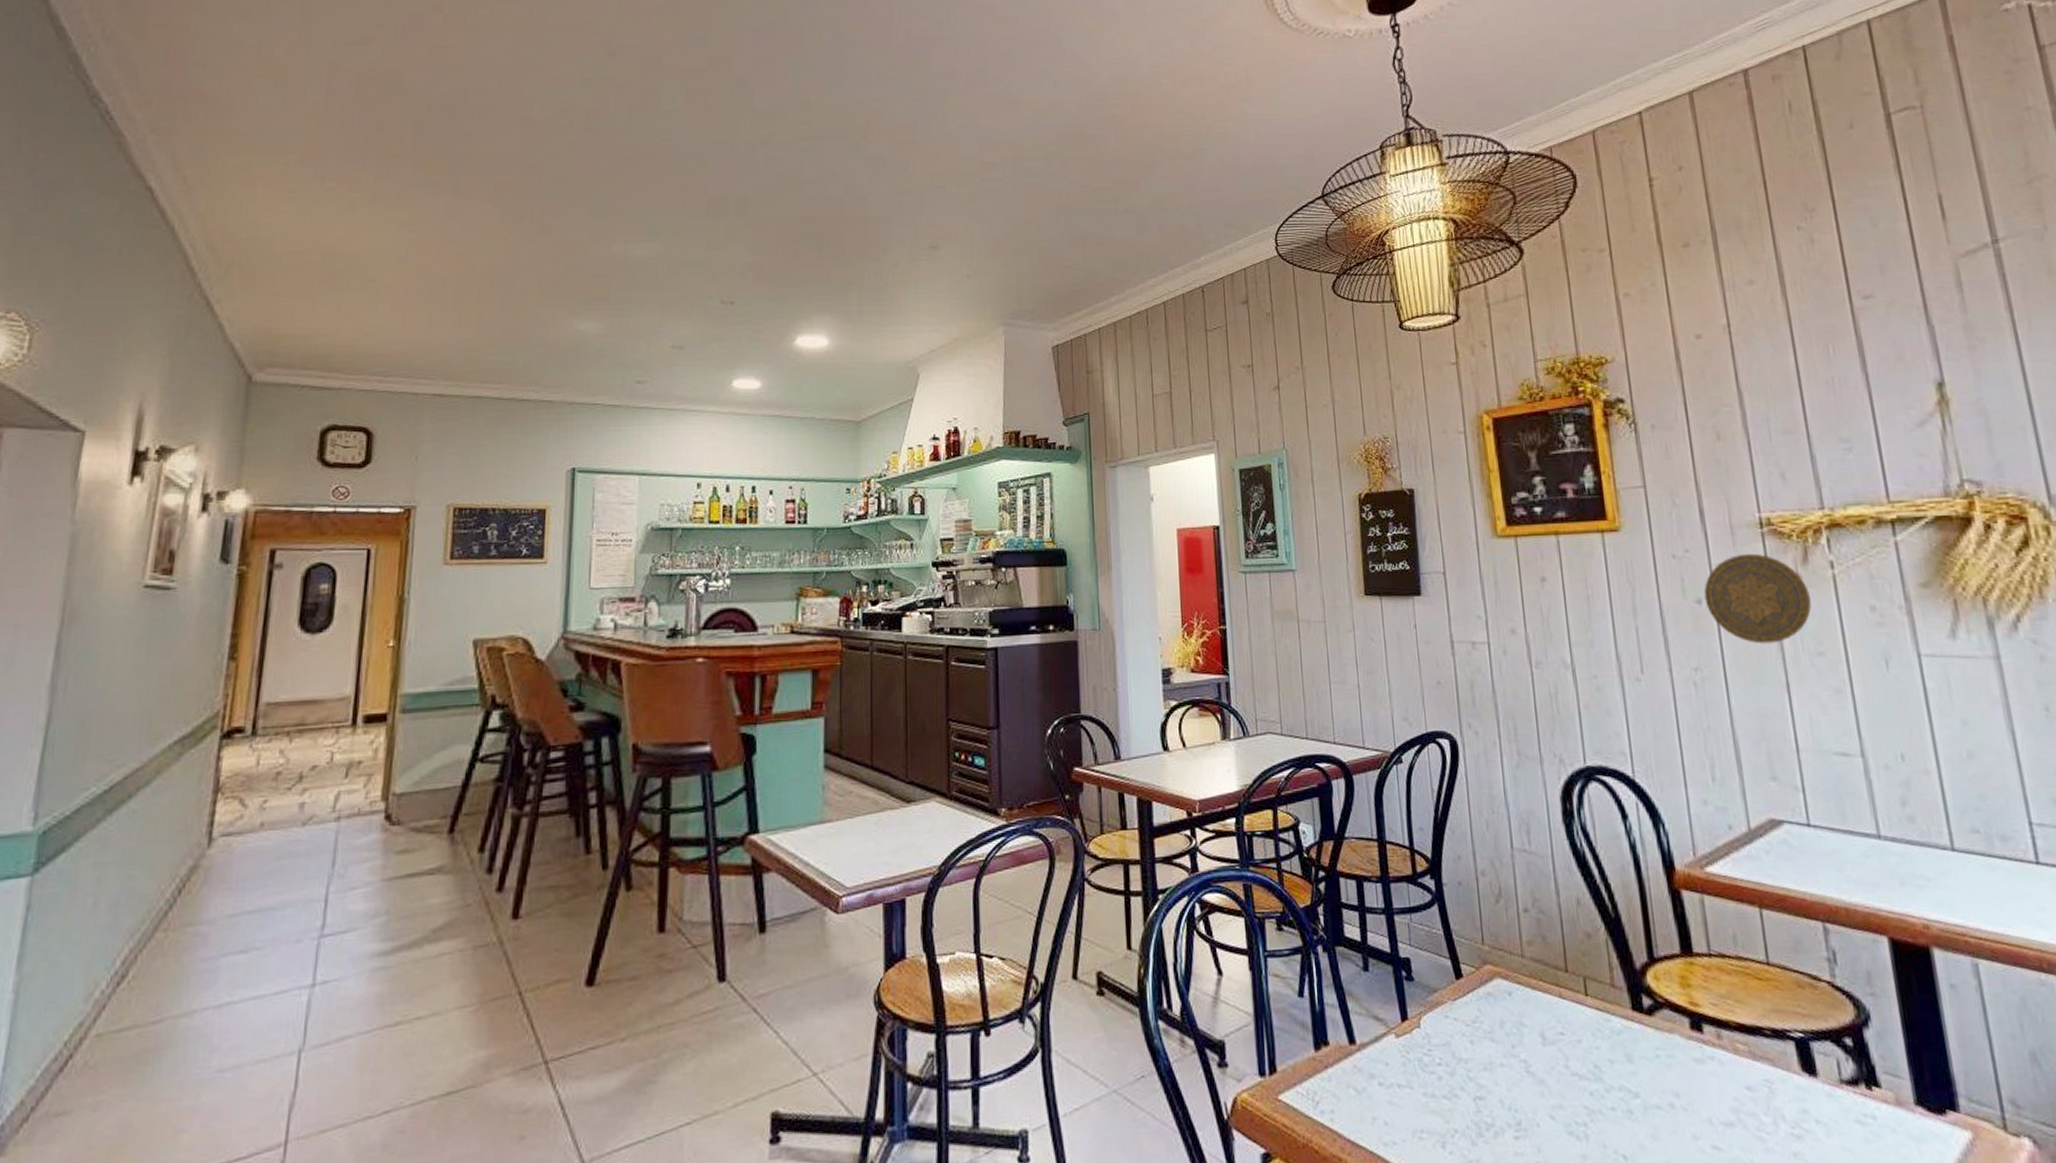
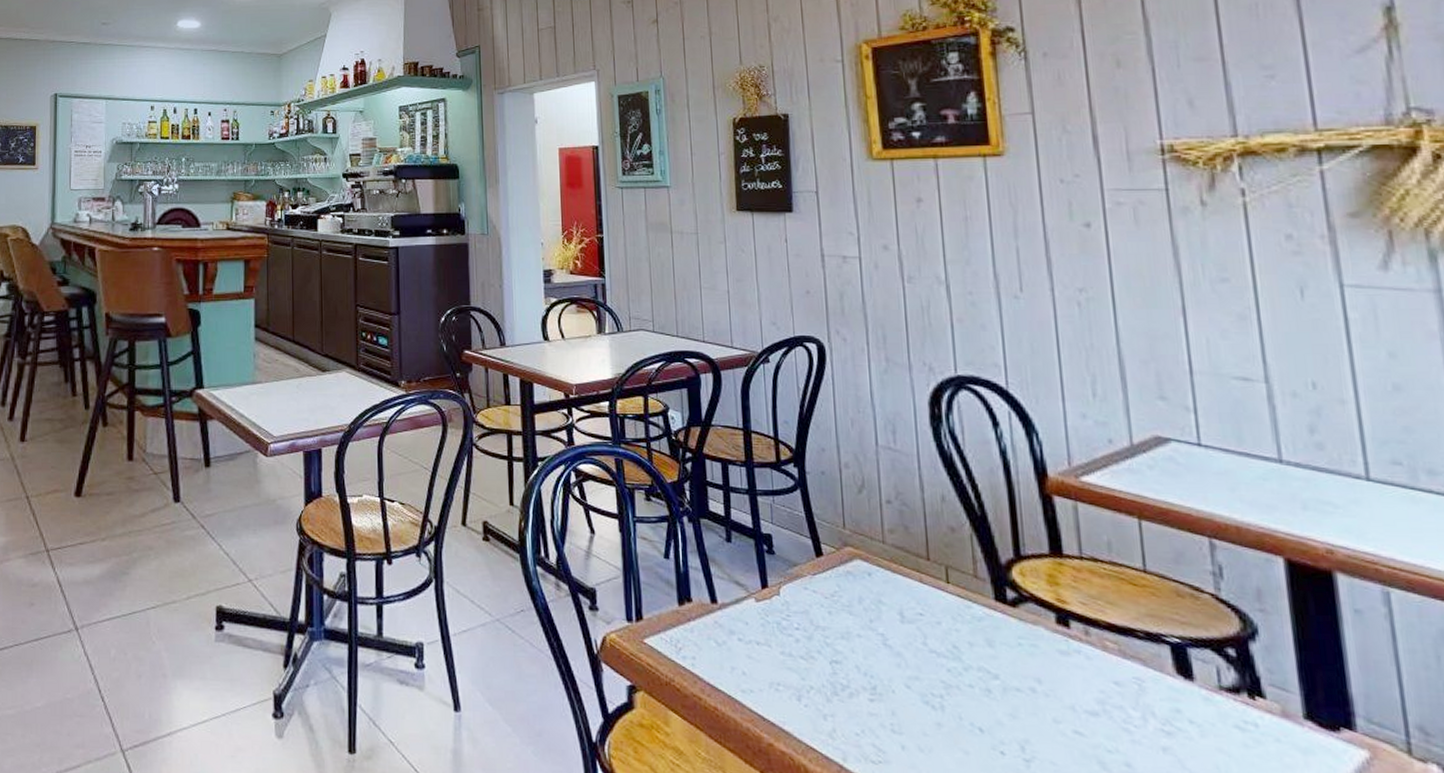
decorative plate: present [1703,553,1812,644] -> none [1093,179,1216,268]

